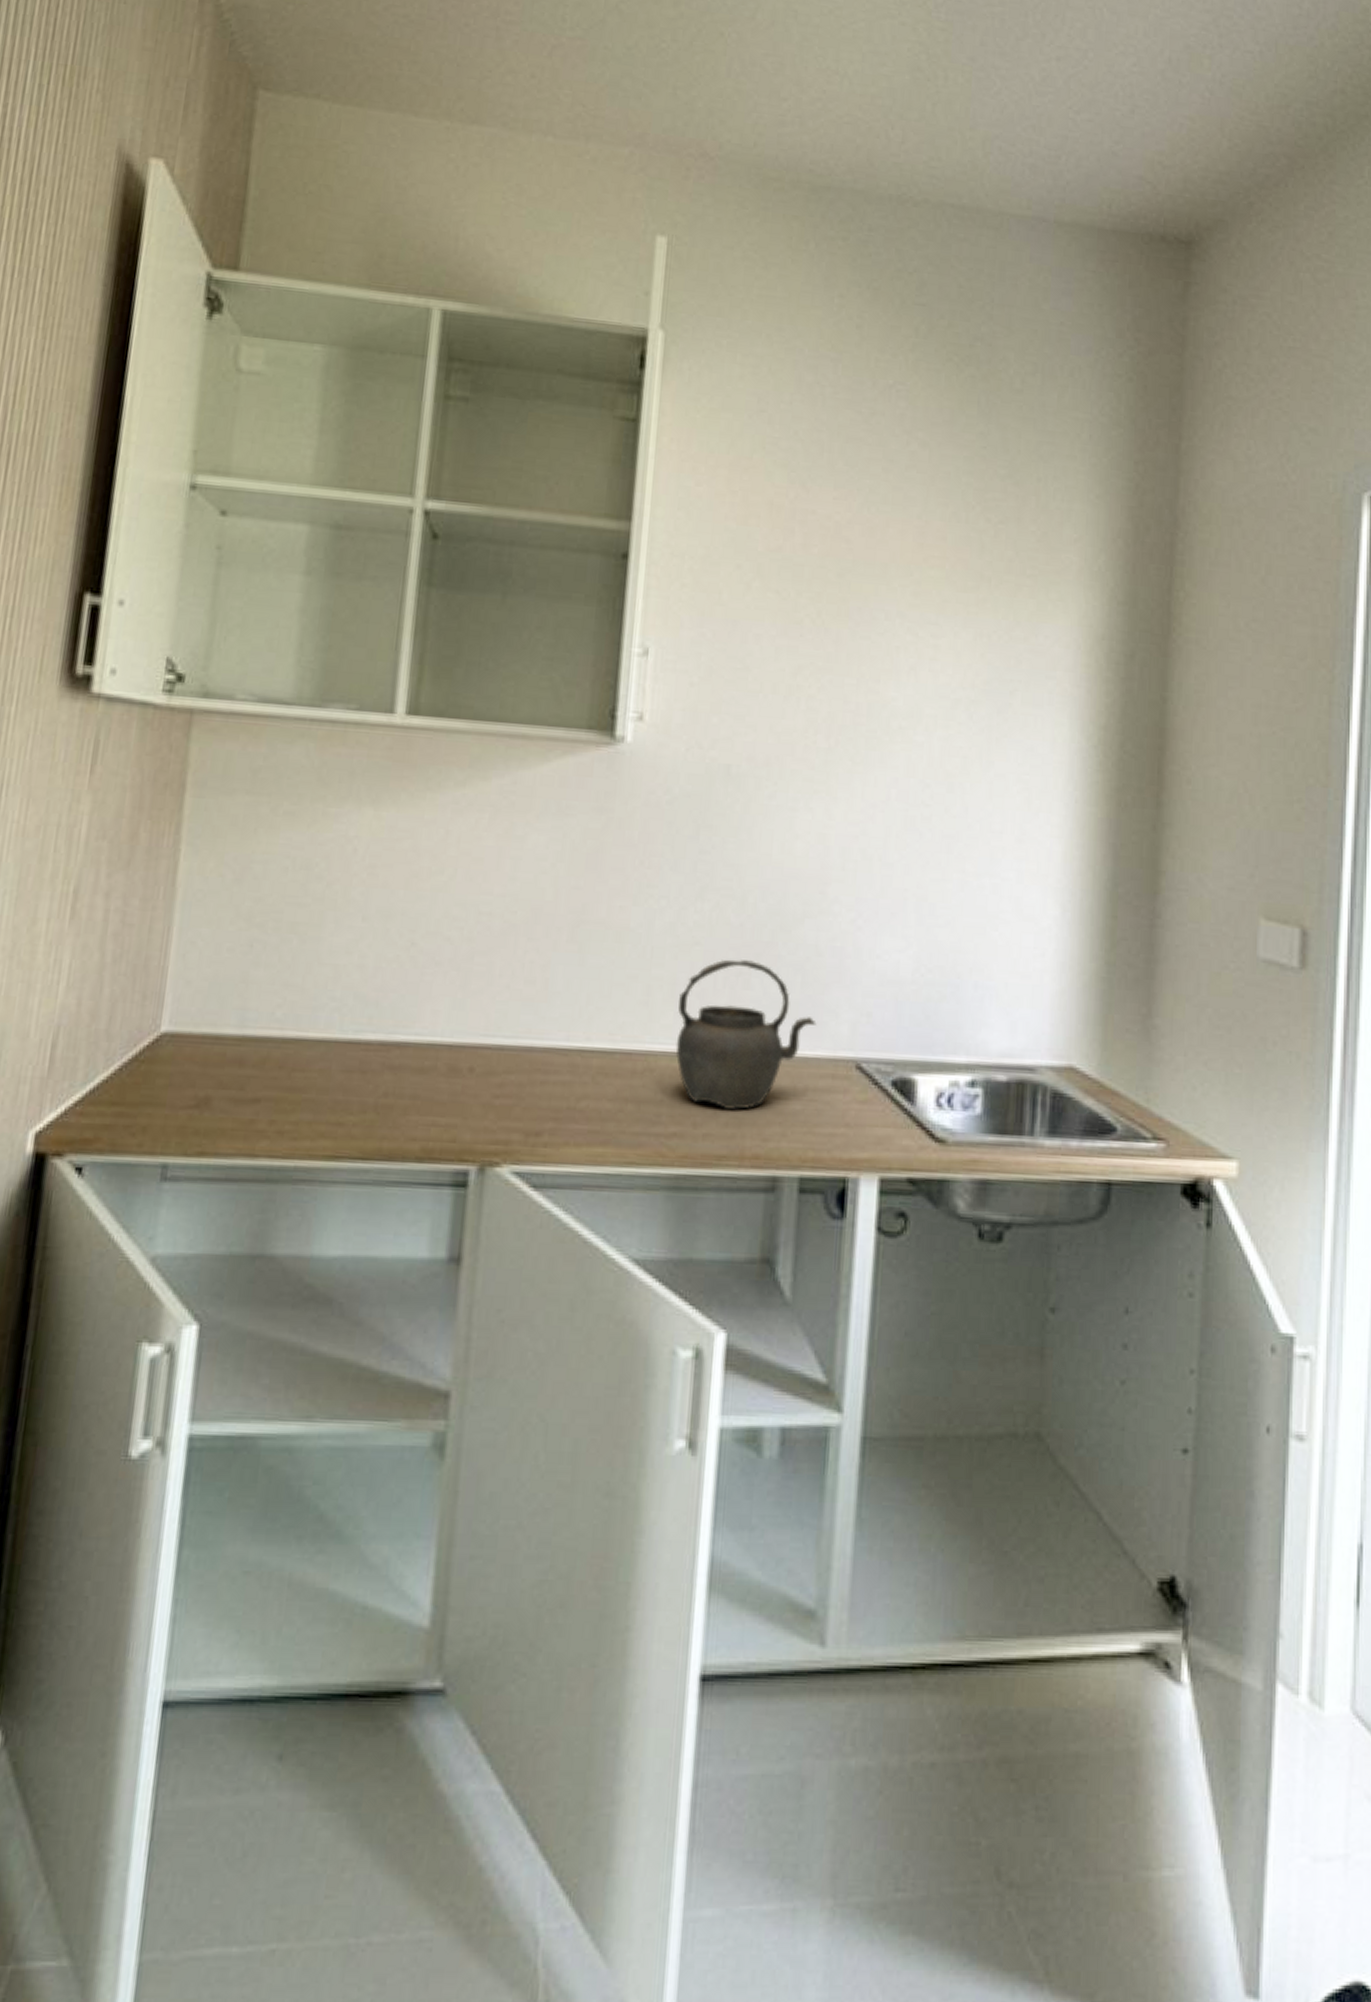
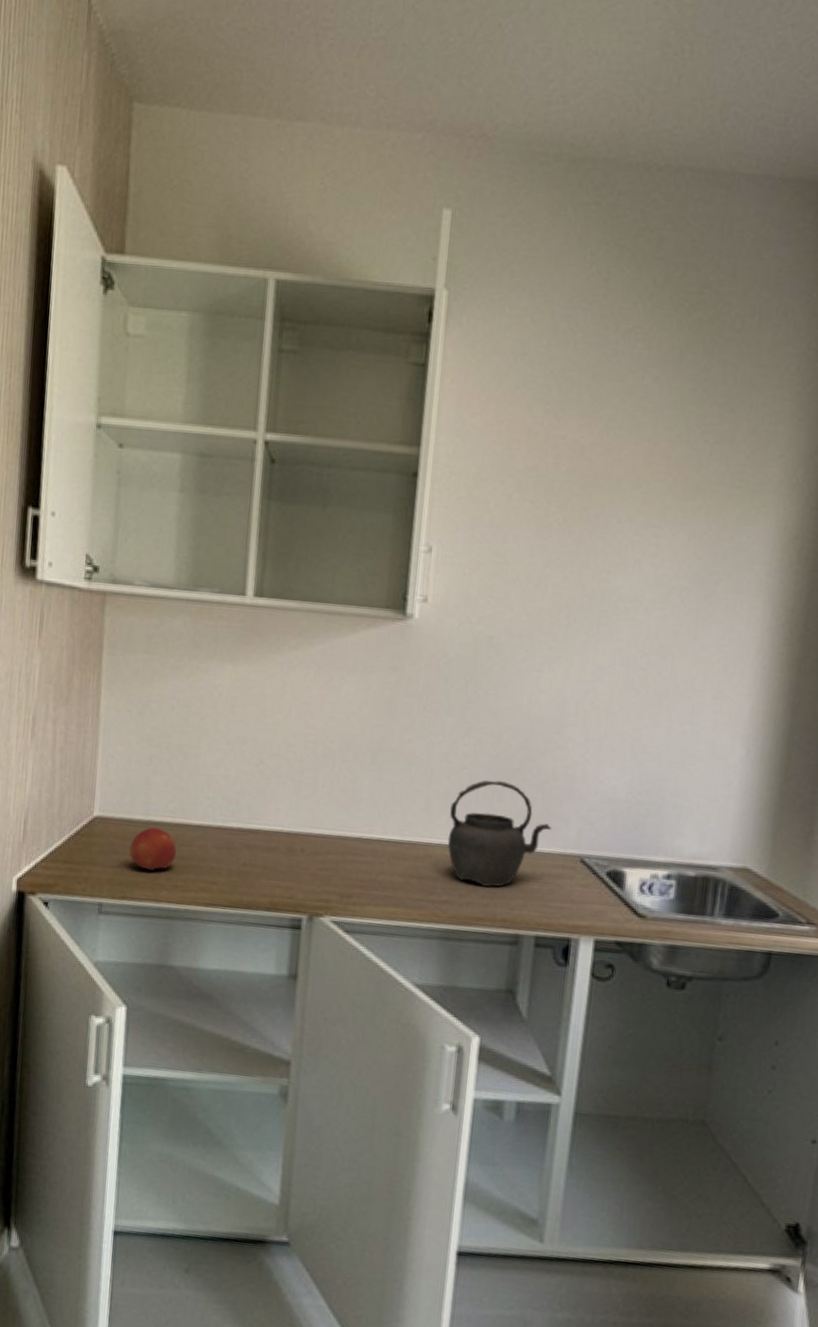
fruit: none [212,1044,285,1111] -> present [129,827,176,871]

